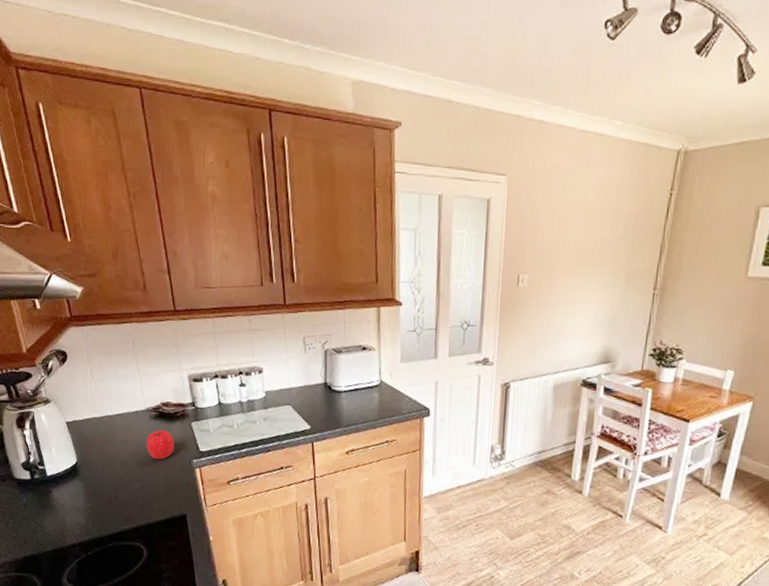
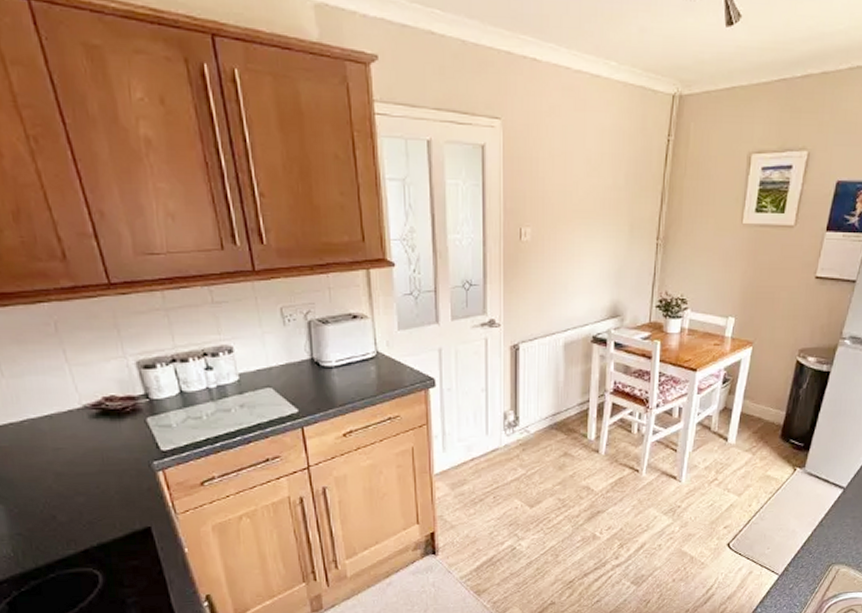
fruit: present [146,429,174,460] -> none [87,429,127,467]

